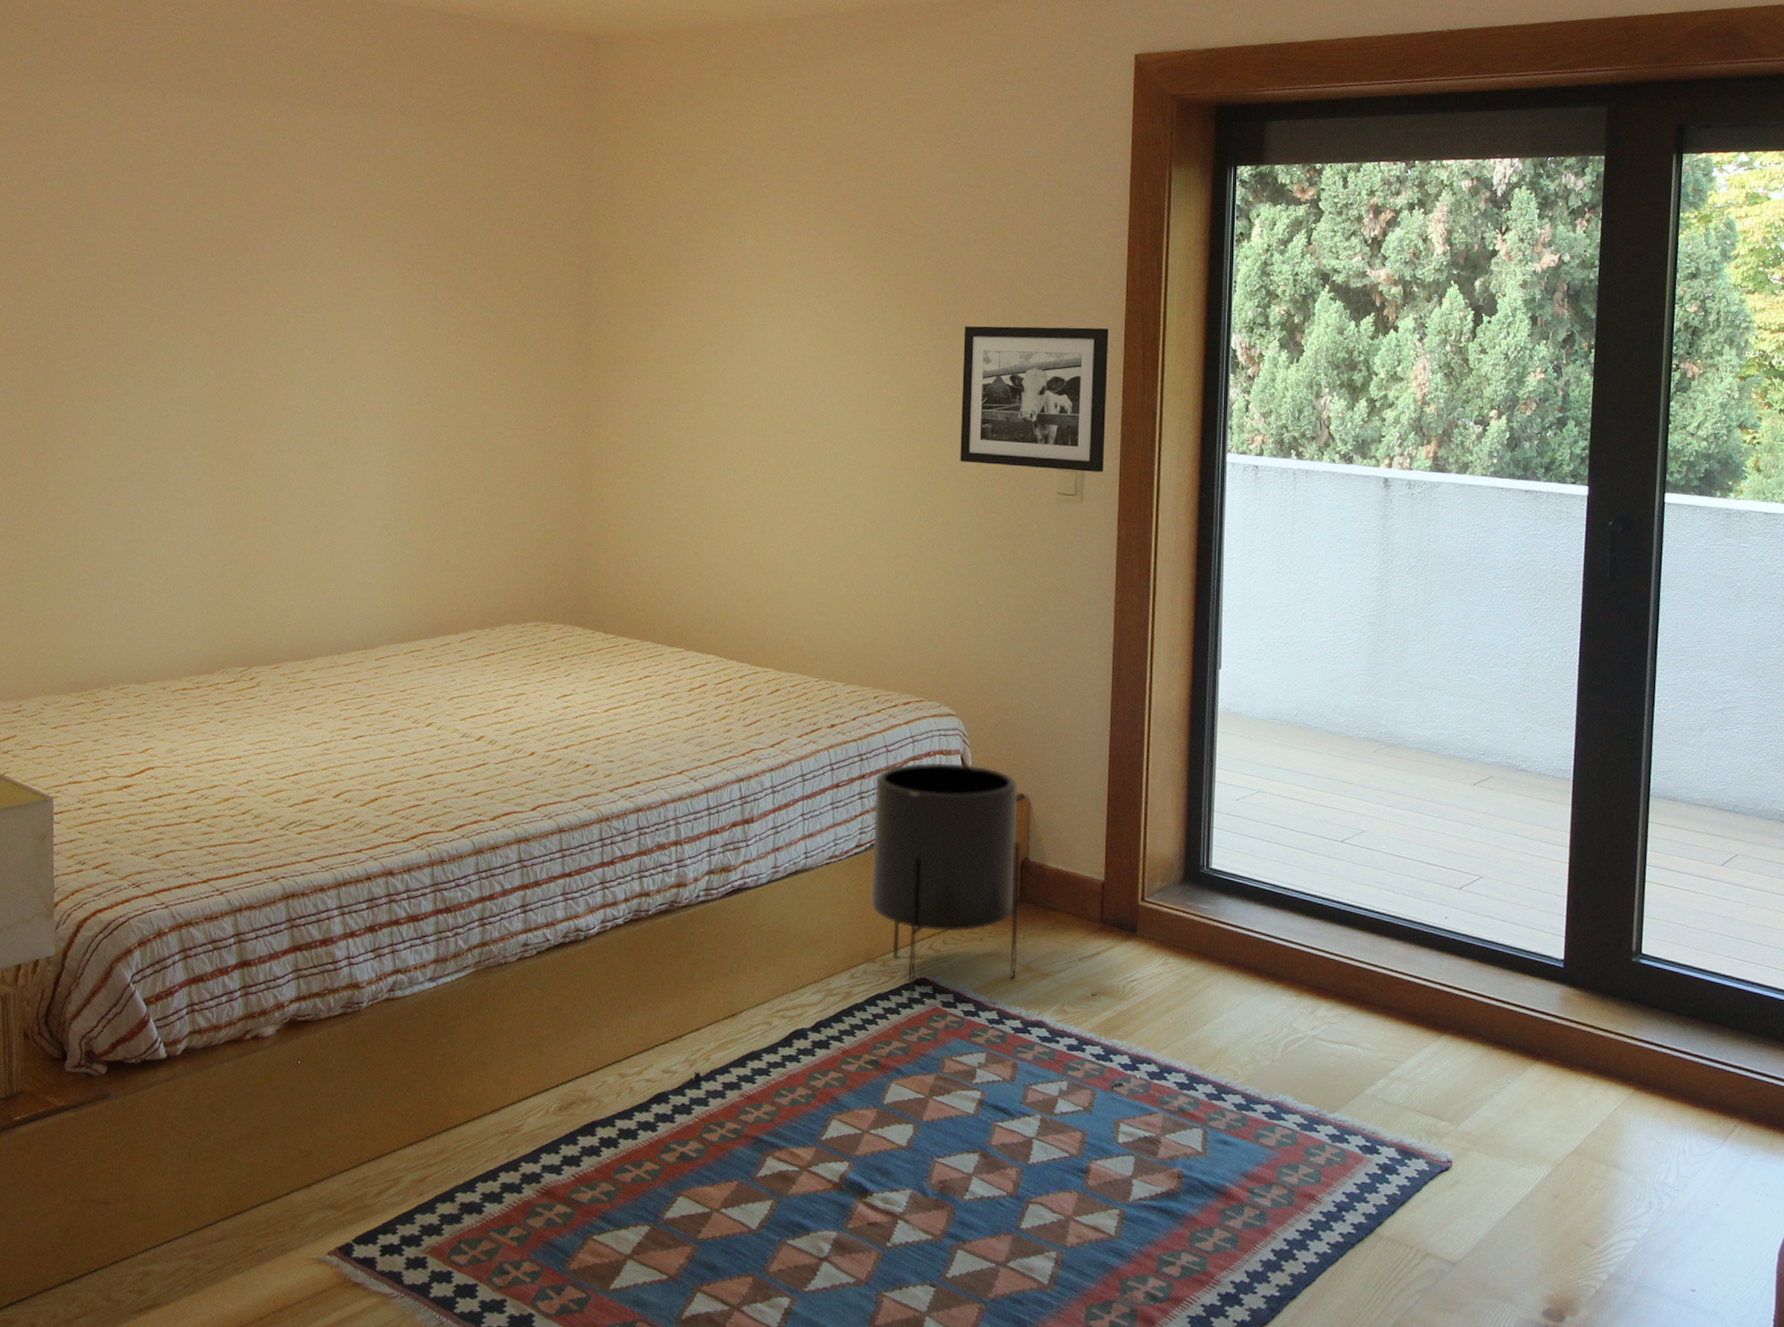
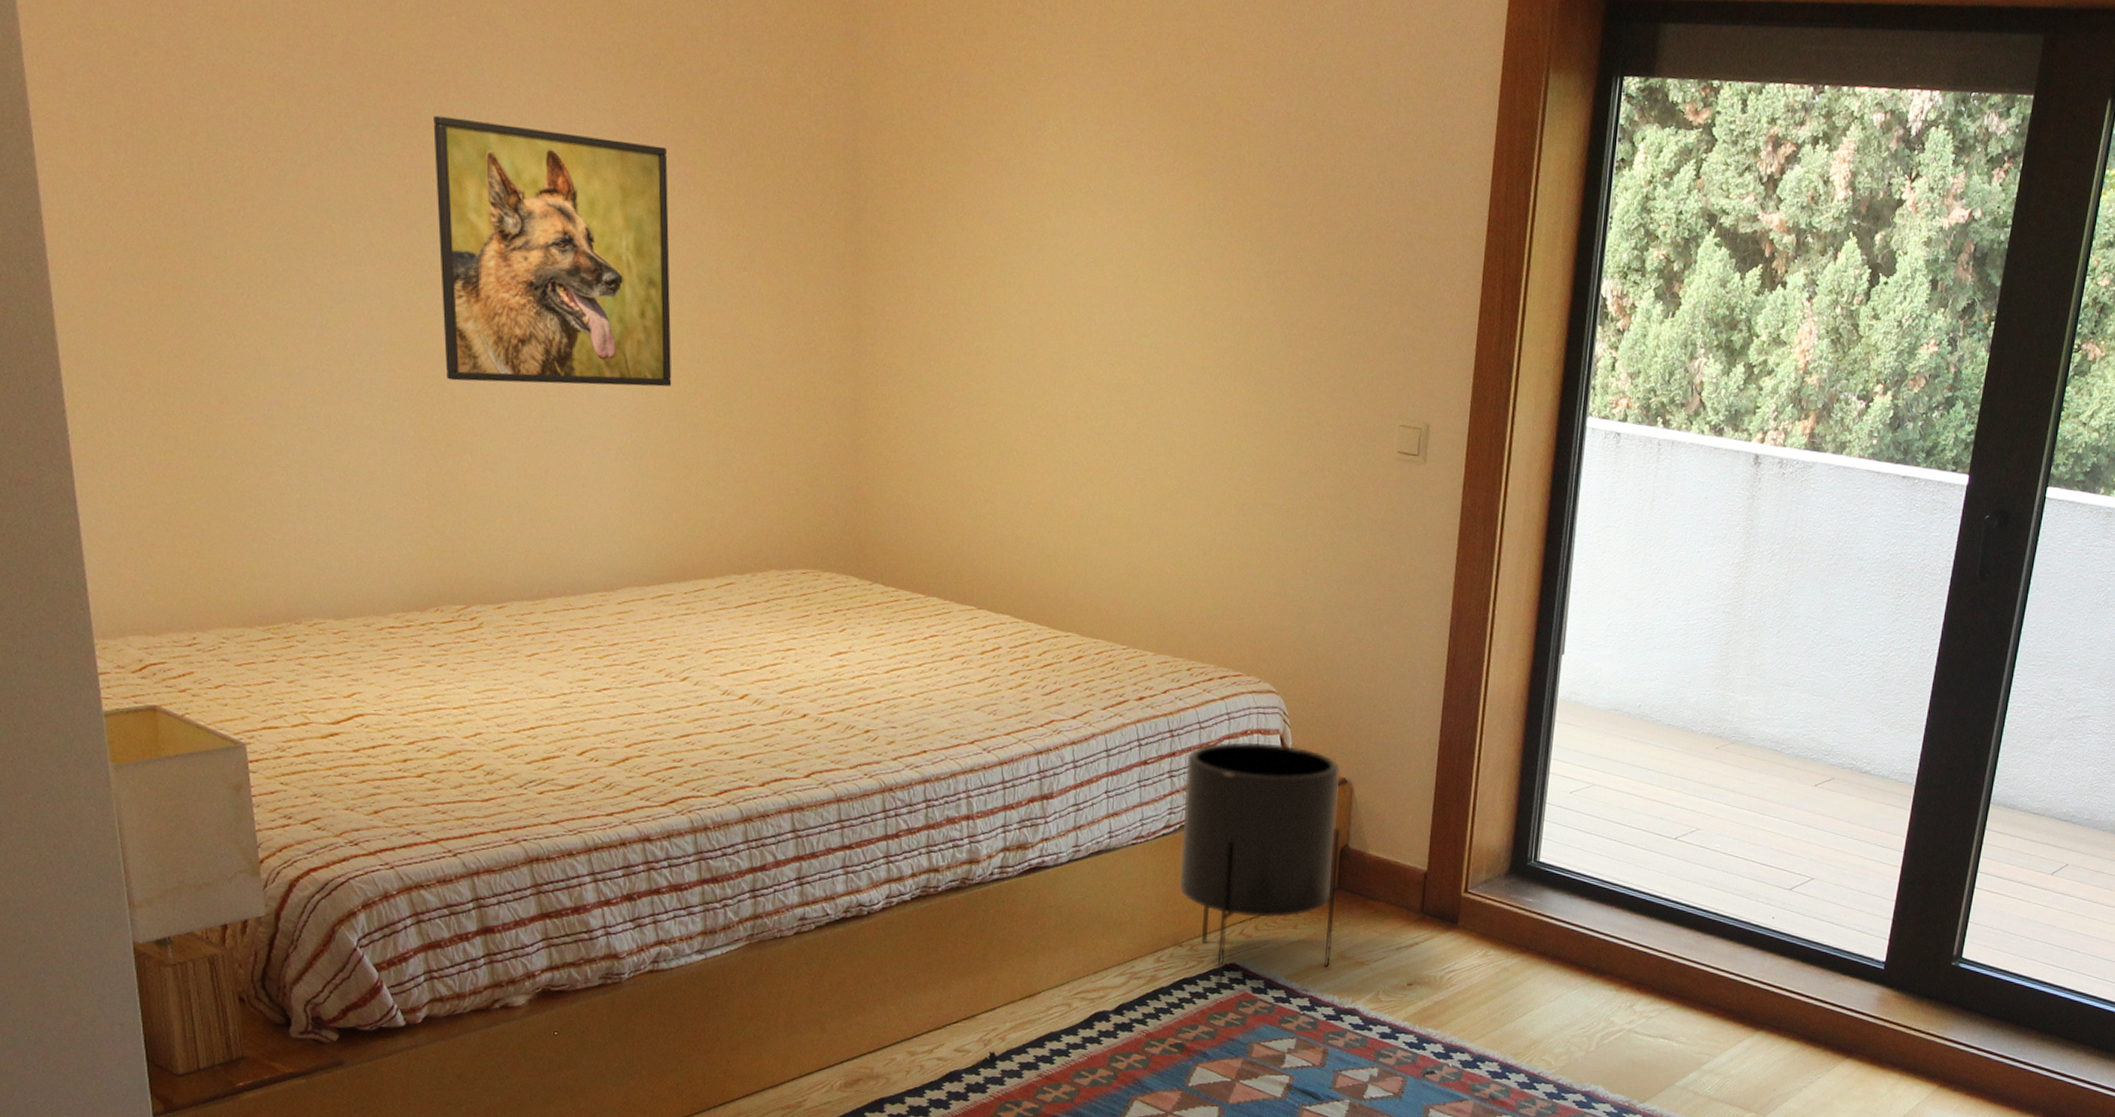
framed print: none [245,265,435,476] -> present [433,115,672,387]
picture frame: present [960,326,1109,472] -> none [1290,250,1465,431]

